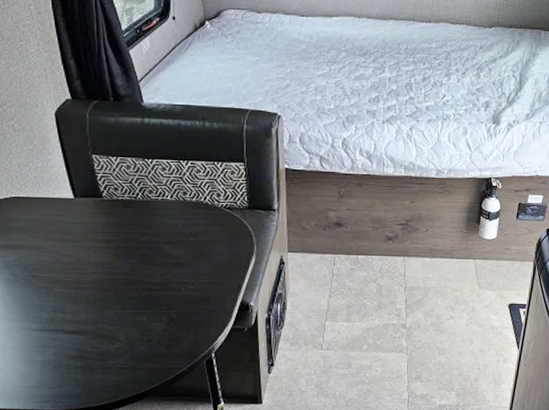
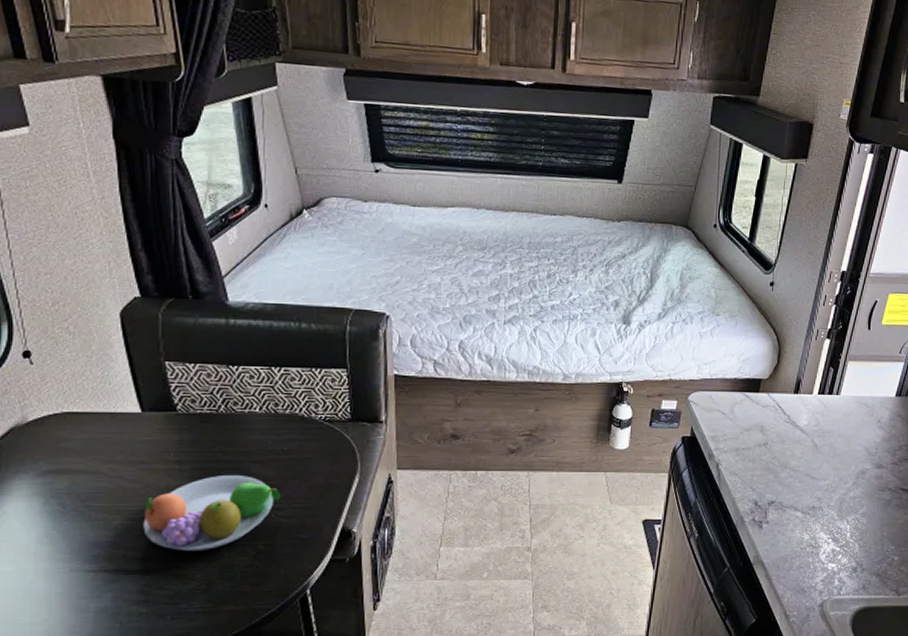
fruit bowl: none [77,252,189,317] -> present [143,474,281,552]

